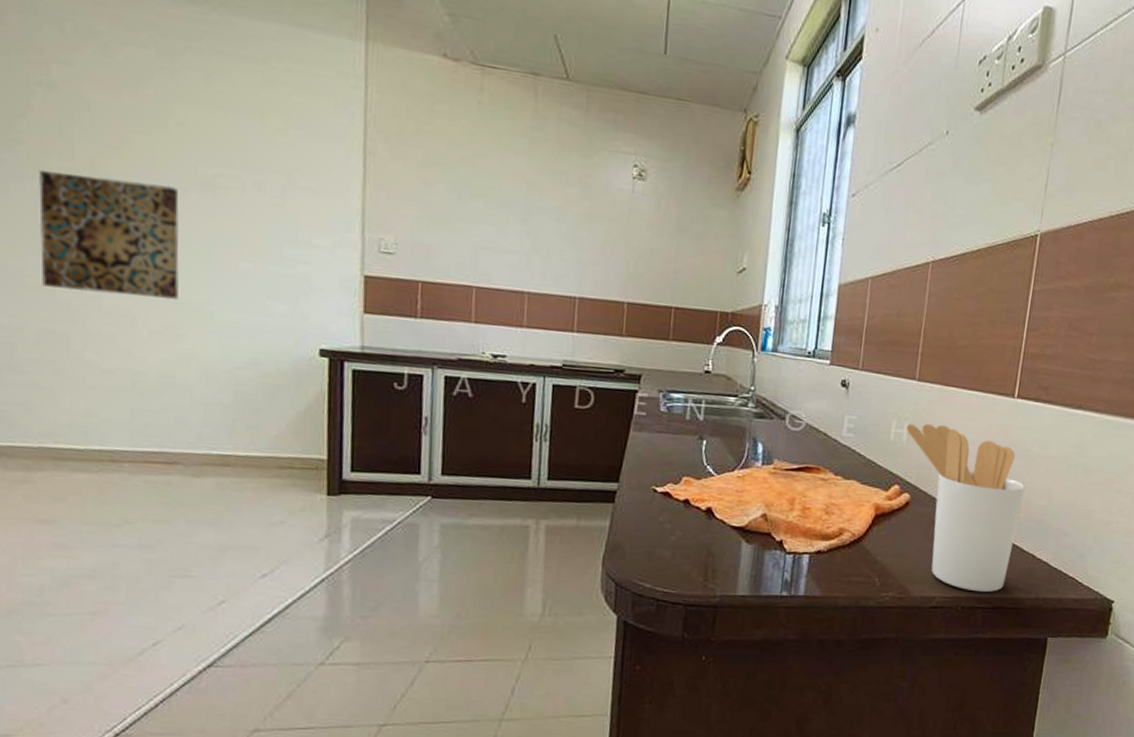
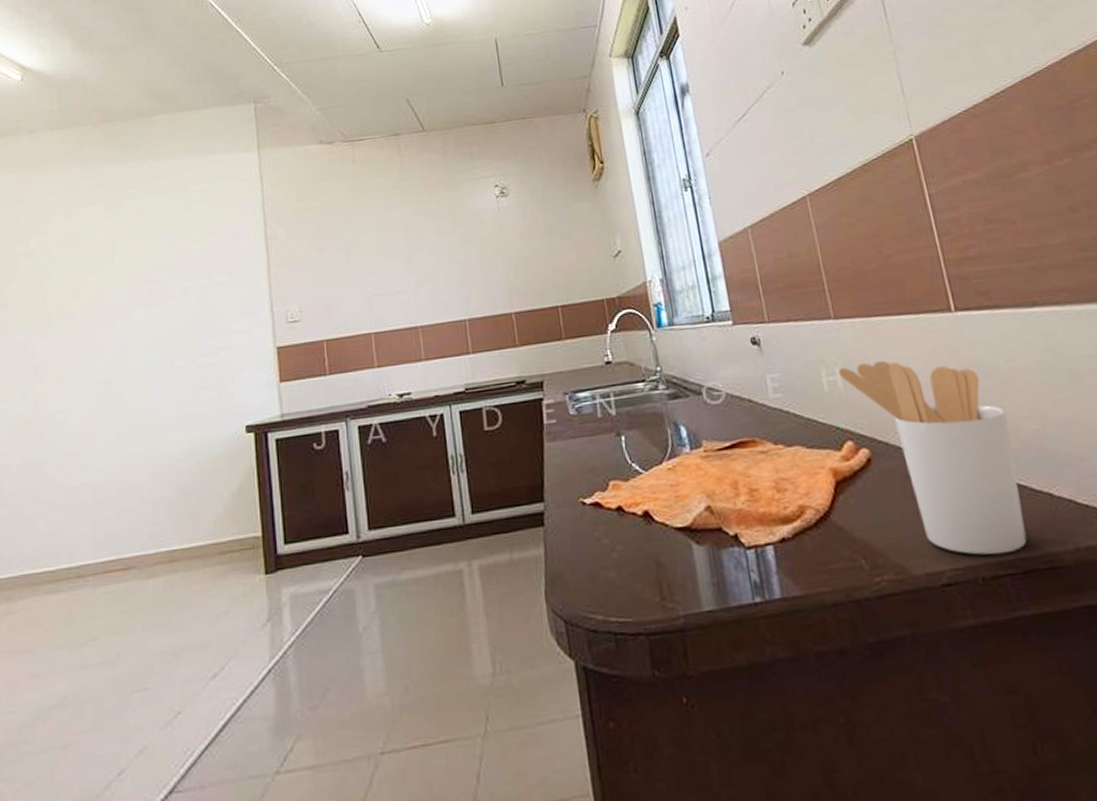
wall art: present [39,170,179,300] -> none [21,310,127,422]

